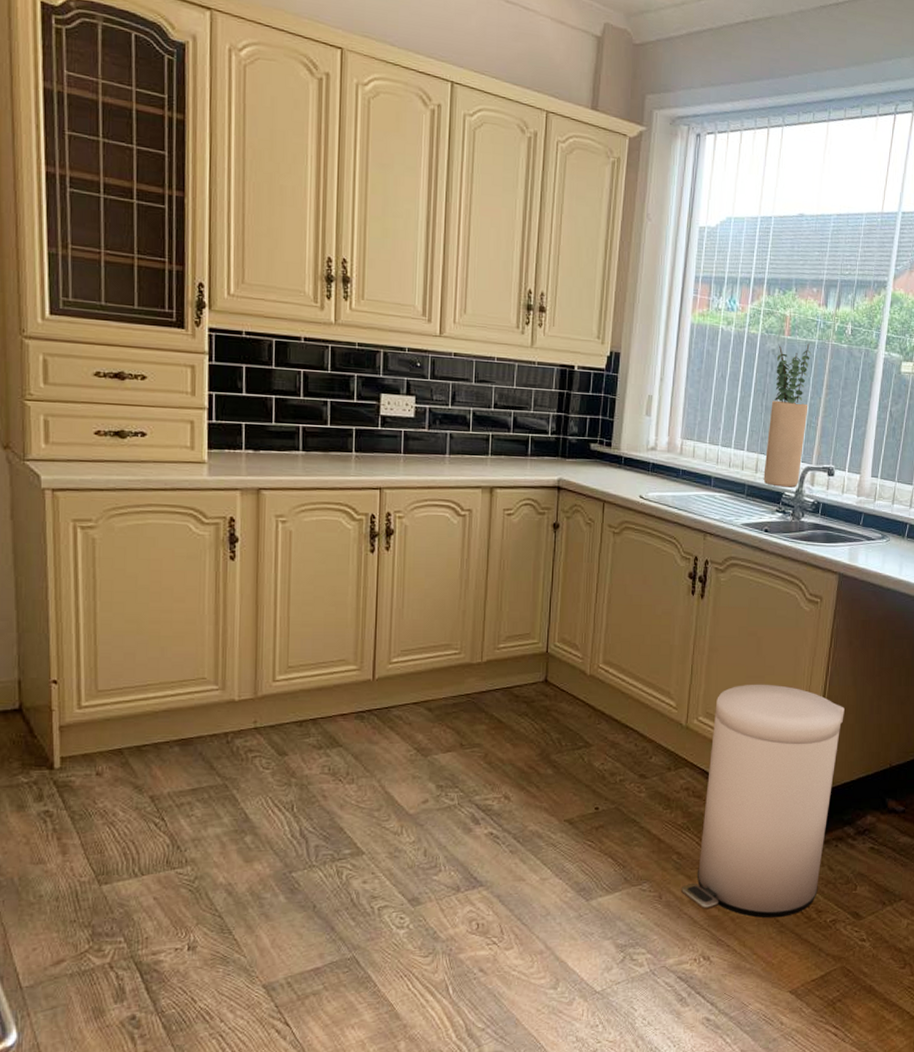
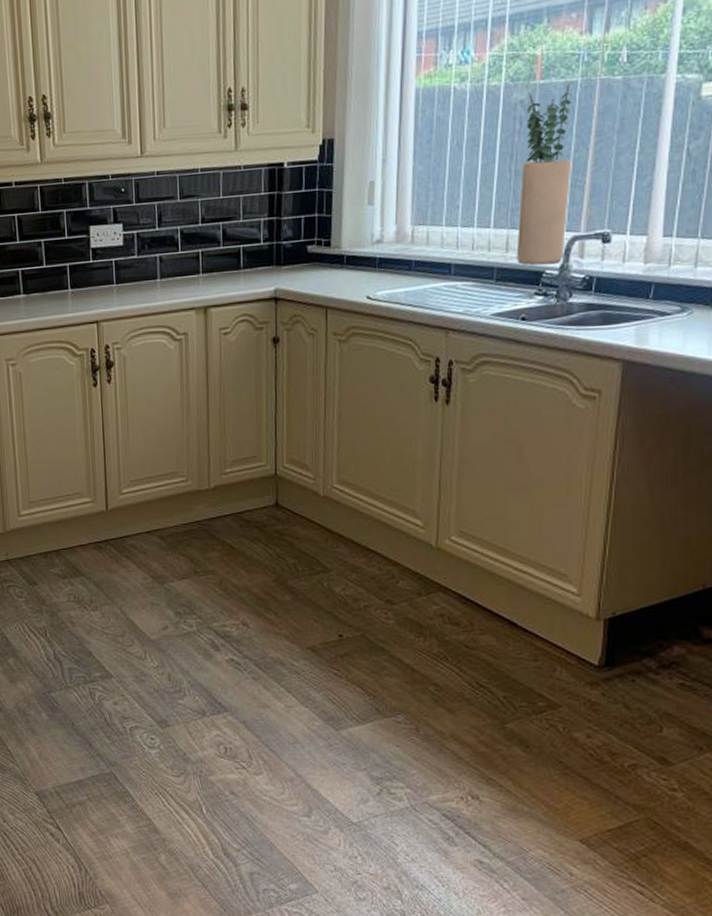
pedal bin: present [680,684,845,917] -> none [440,496,637,758]

